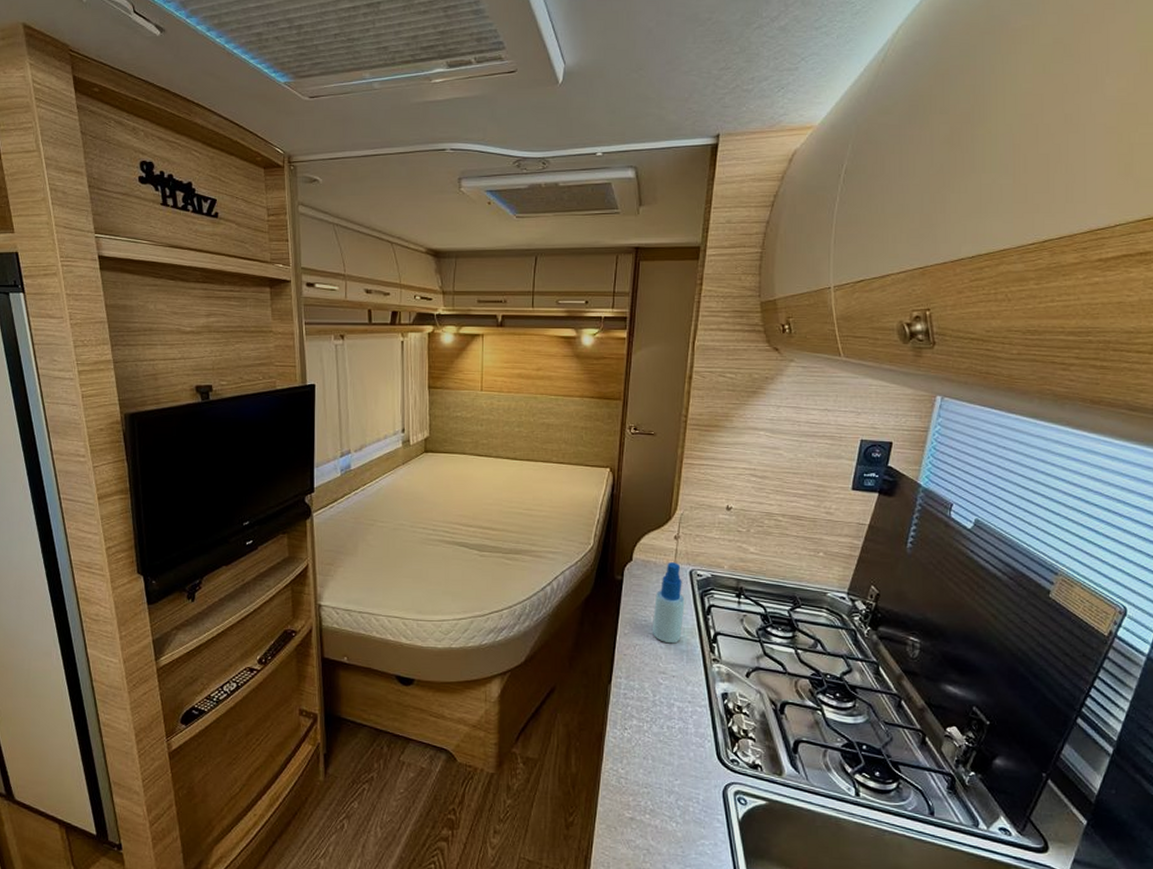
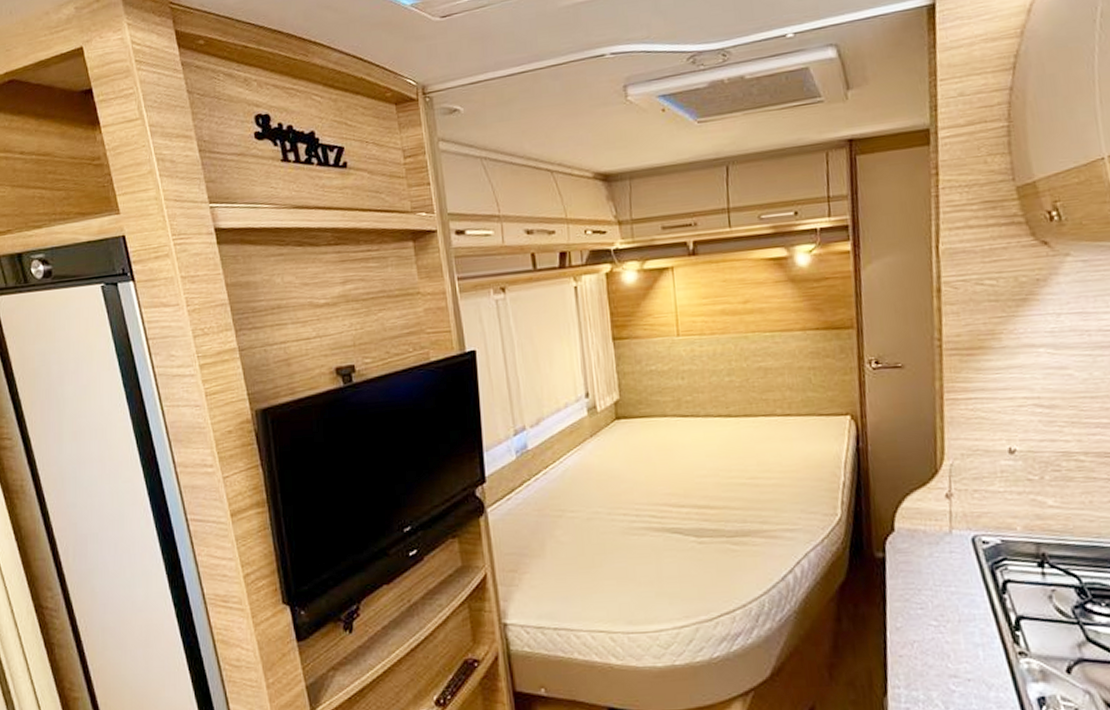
spray bottle: present [651,562,685,644] -> none [931,528,972,637]

